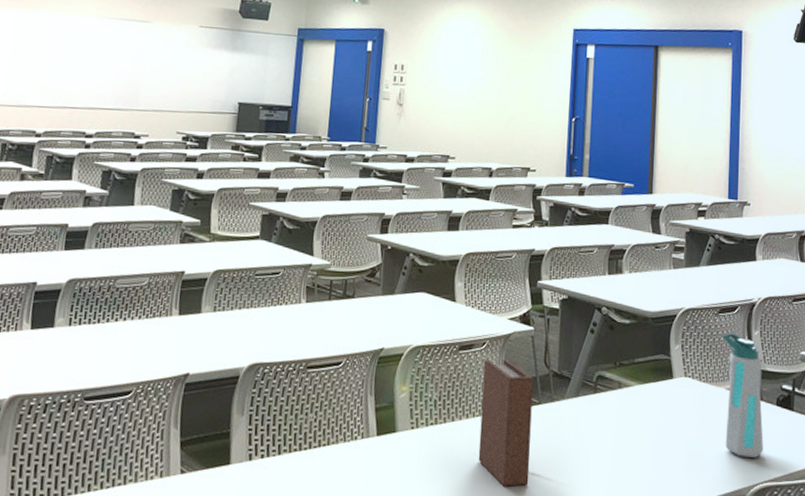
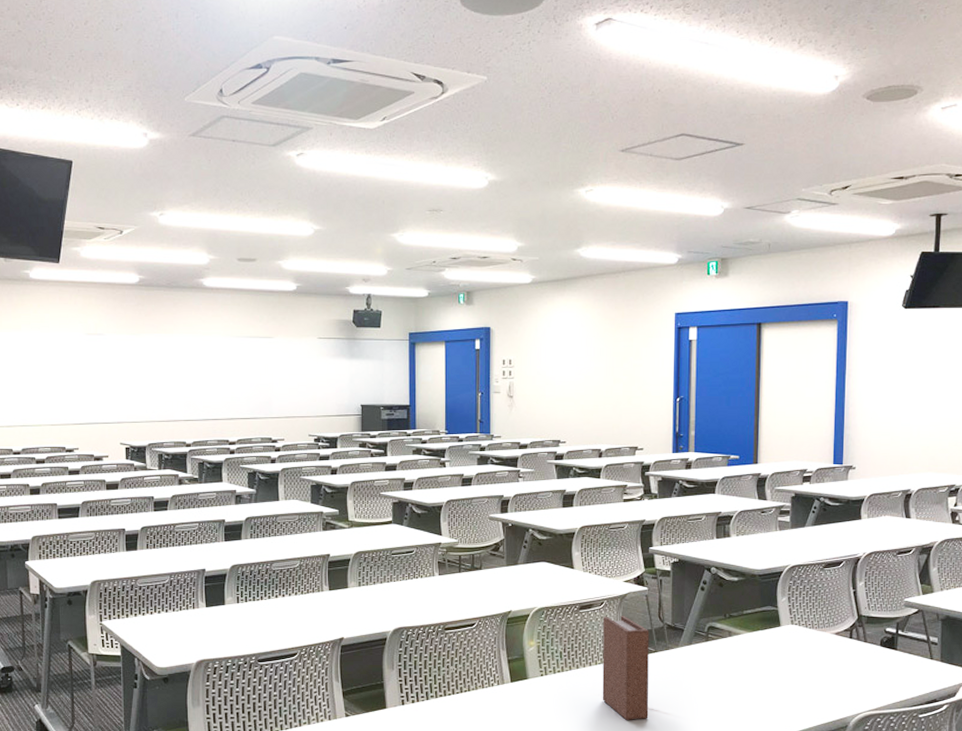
water bottle: present [722,333,763,458] -> none [828,585,867,691]

